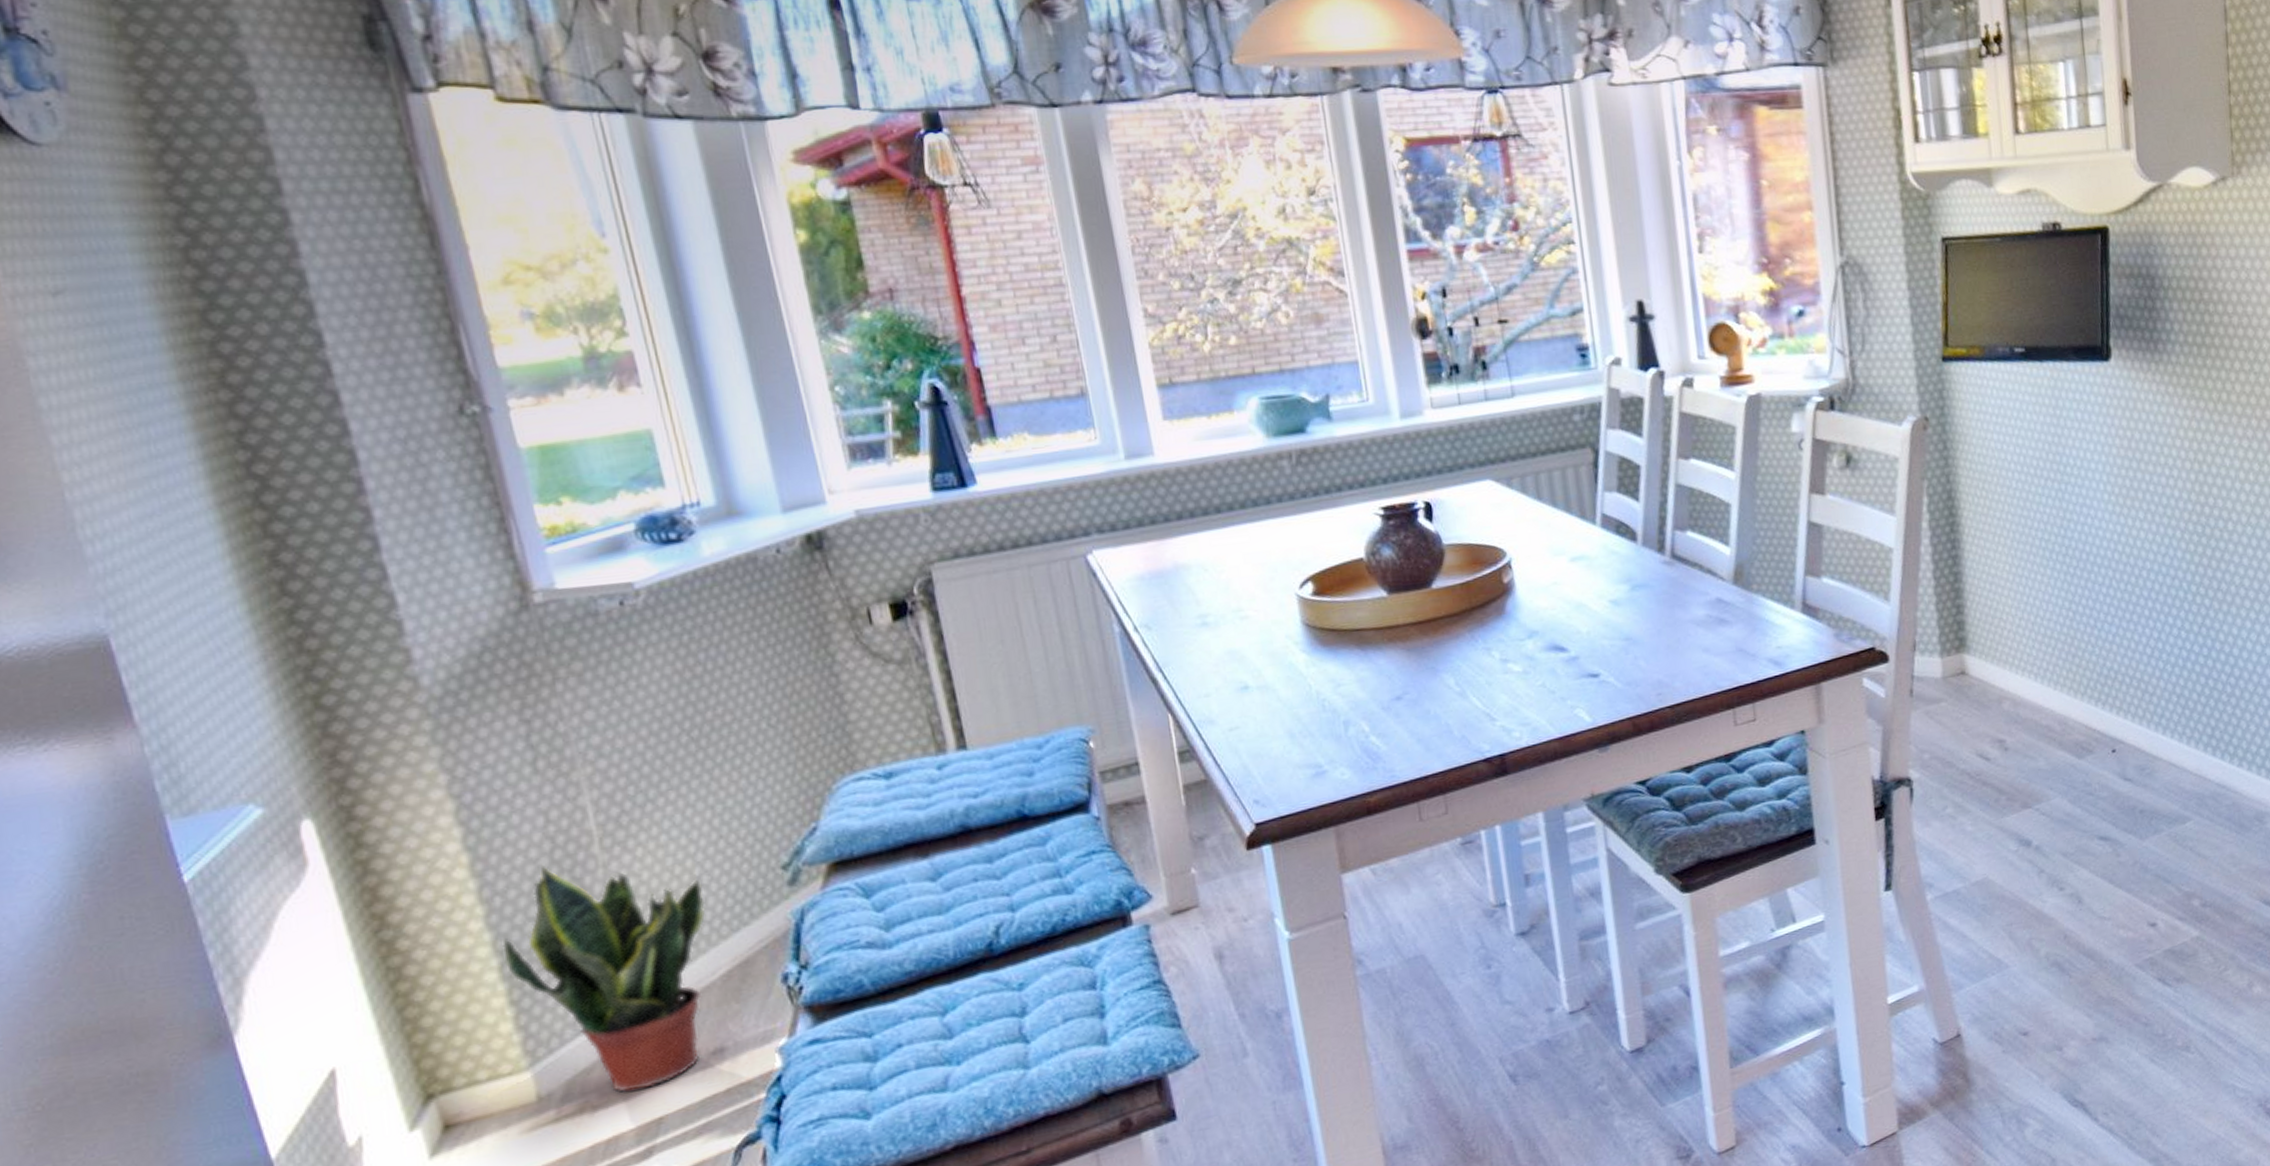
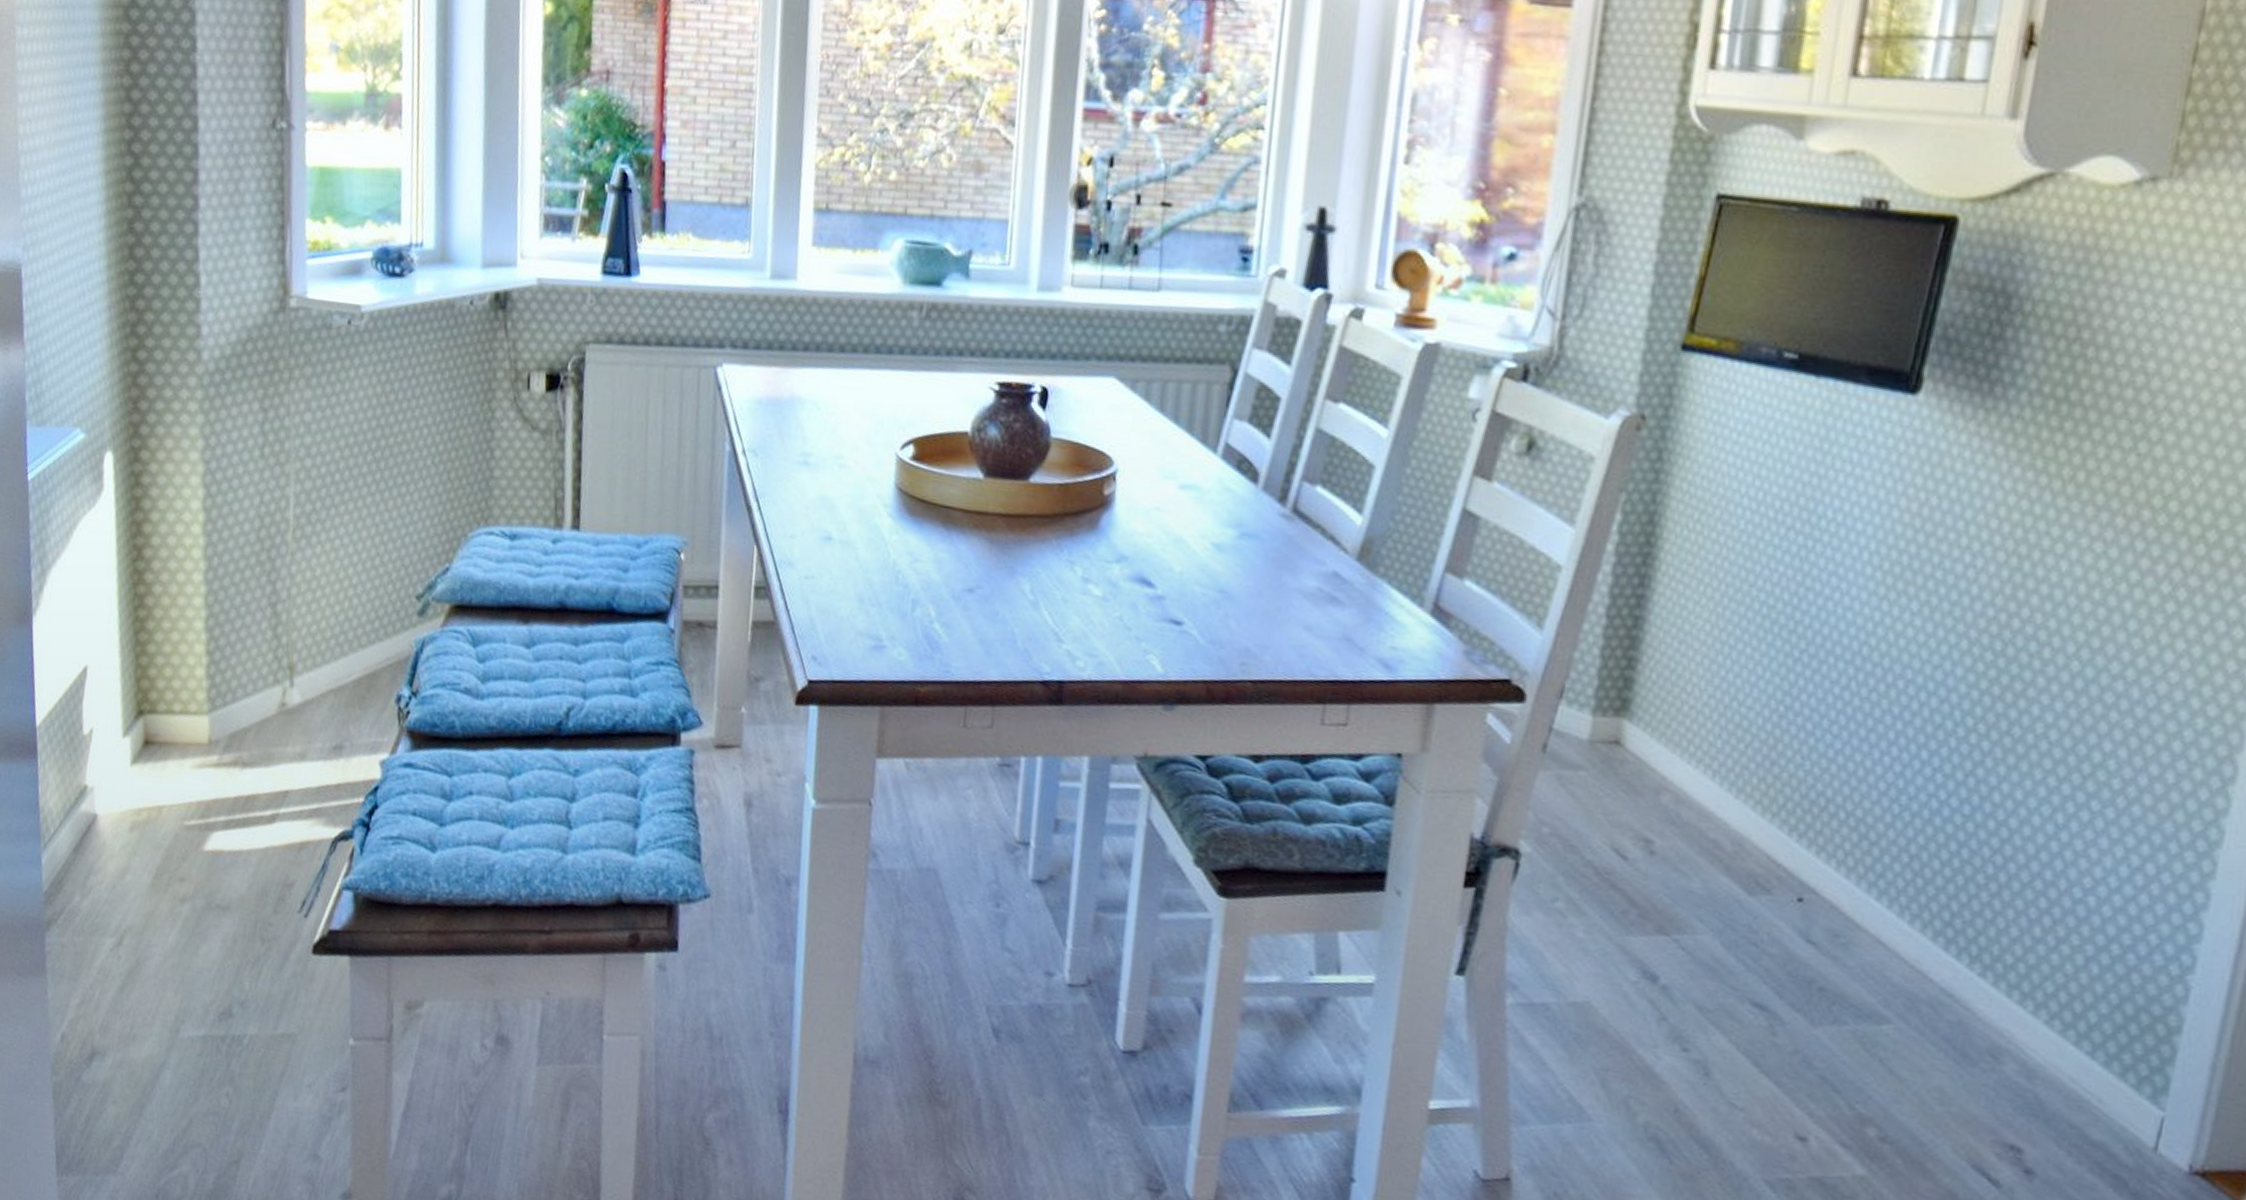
potted plant: present [503,865,707,1093] -> none [210,540,357,762]

